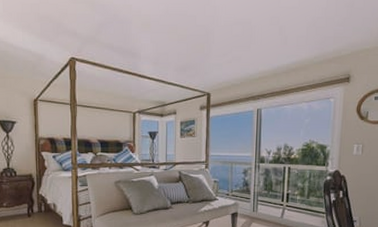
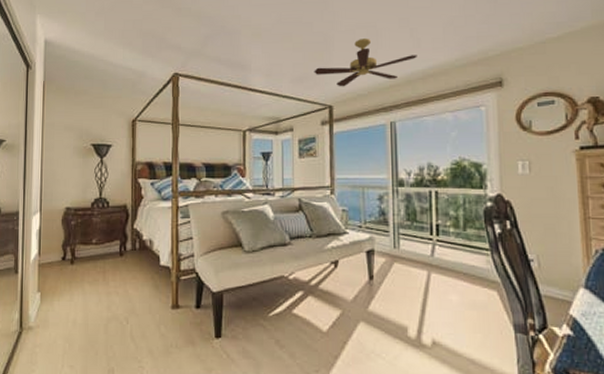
ceiling fan: none [195,34,284,77] -> present [314,38,417,87]

